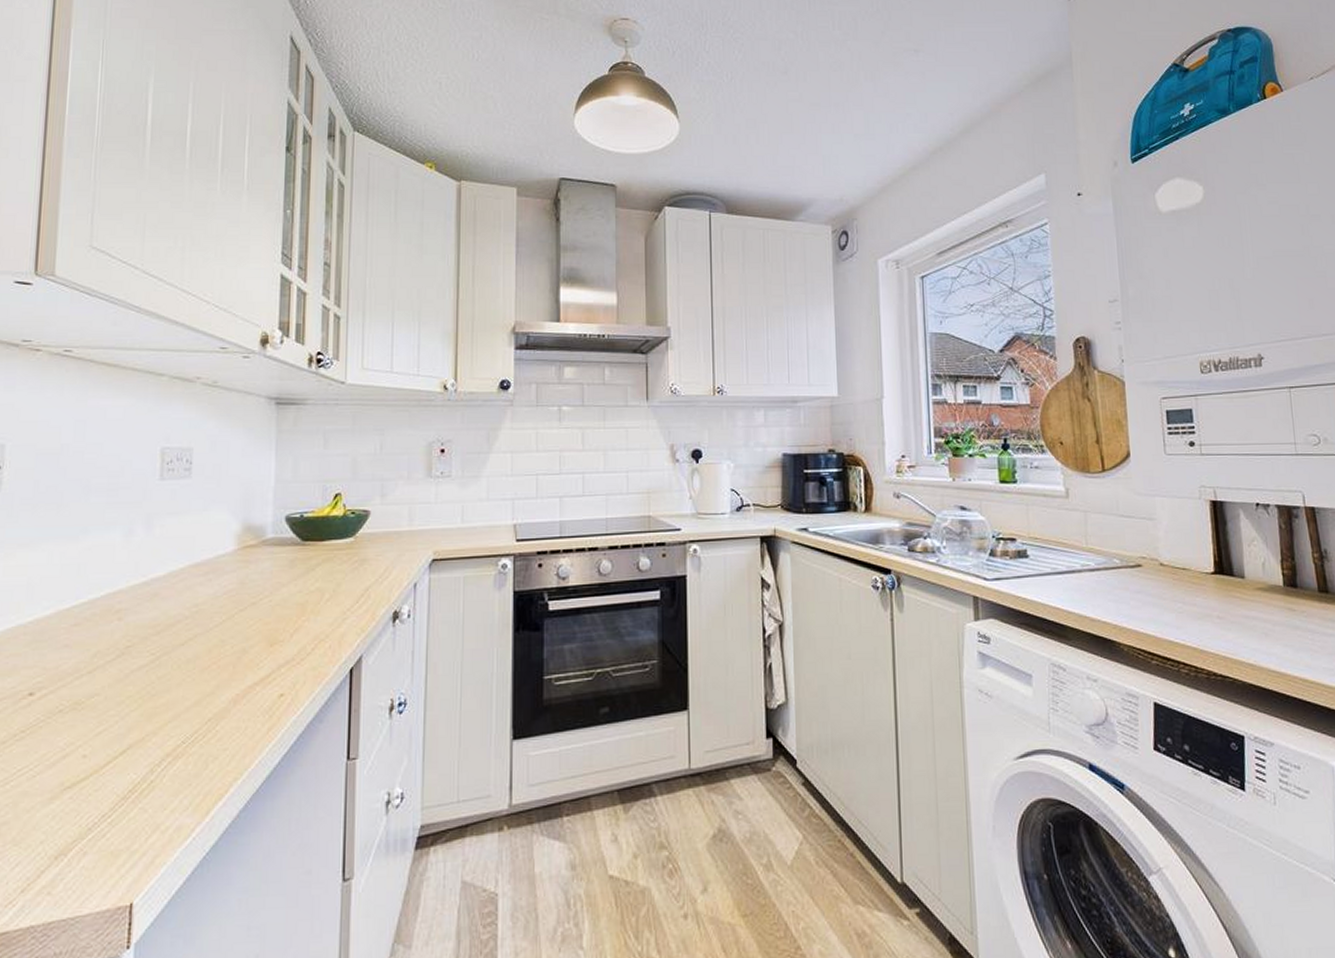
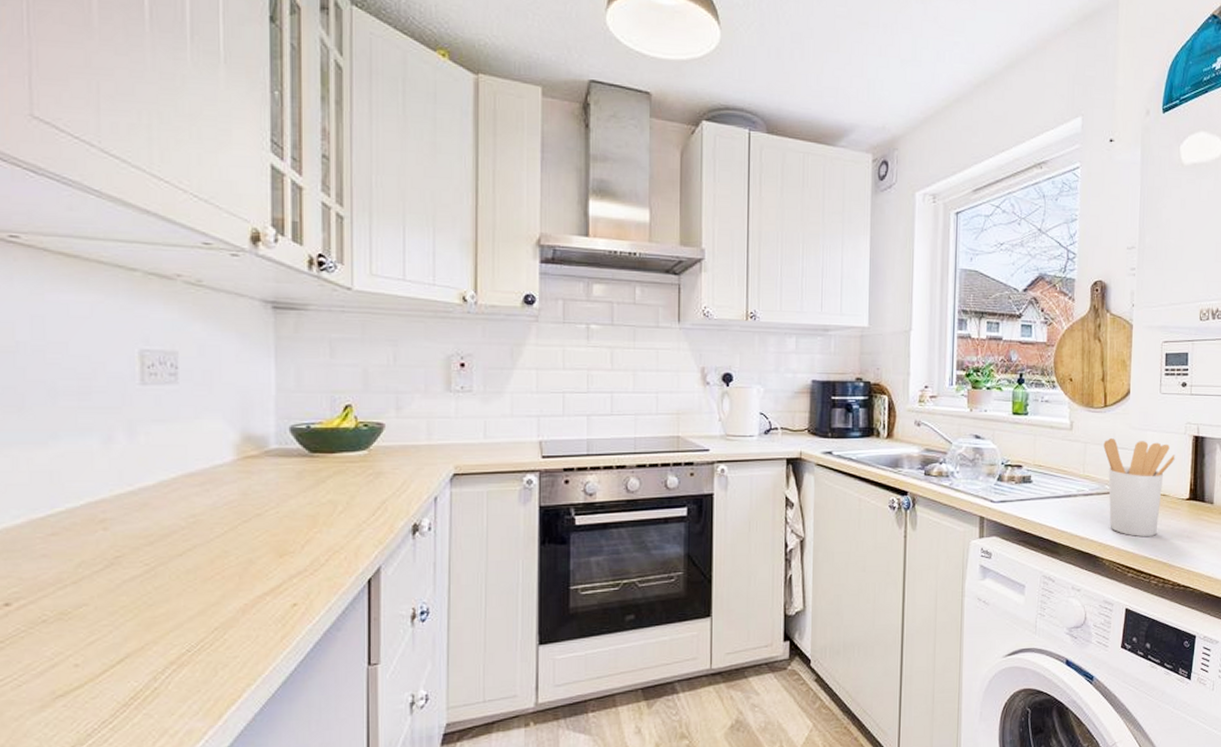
utensil holder: none [1106,506,1192,618] -> present [1103,438,1175,537]

